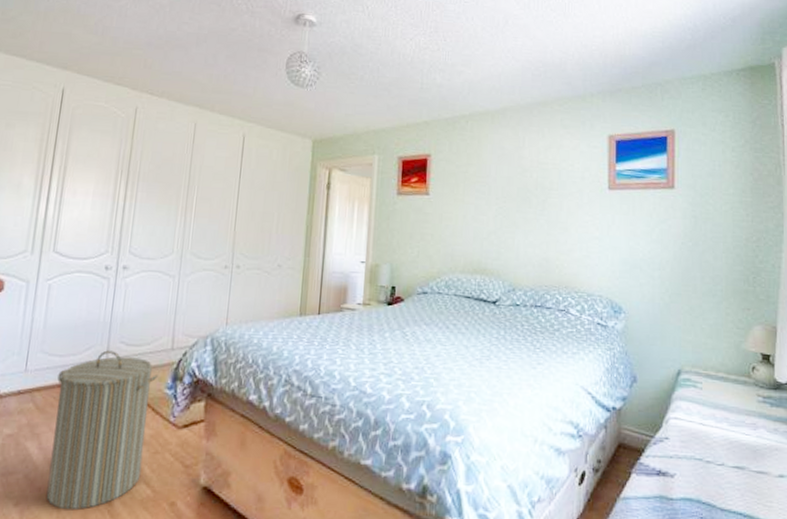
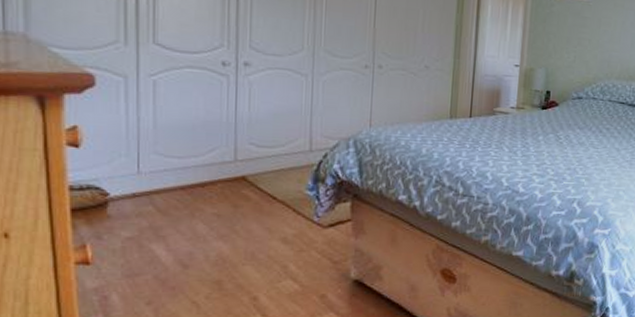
laundry hamper: present [46,350,158,511] -> none [179,152,296,306]

